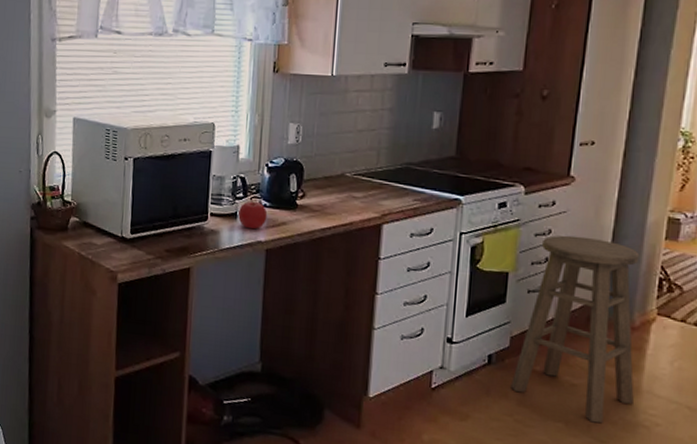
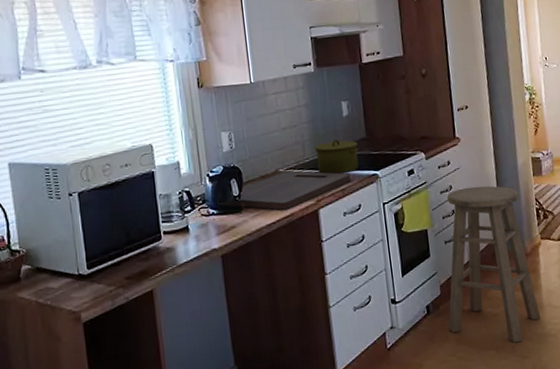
fruit: present [238,198,268,229] -> none [189,209,217,239]
cutting board: none [272,177,427,217] -> present [217,171,351,210]
cooking pot: none [390,152,443,191] -> present [314,139,359,174]

